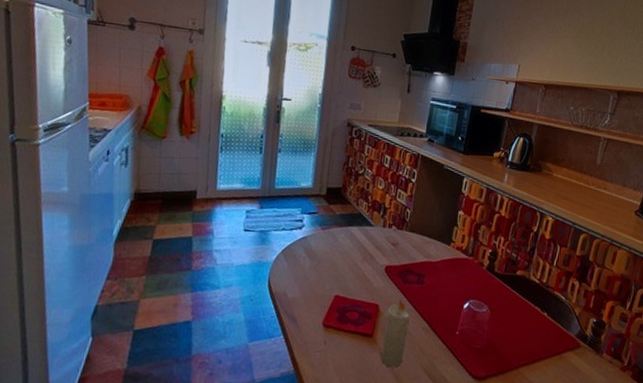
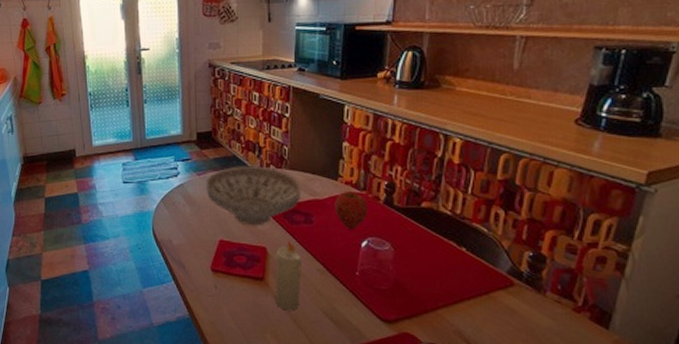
decorative bowl: none [328,224,418,284] -> present [205,166,302,226]
apple: none [444,255,474,292] -> present [335,190,369,230]

